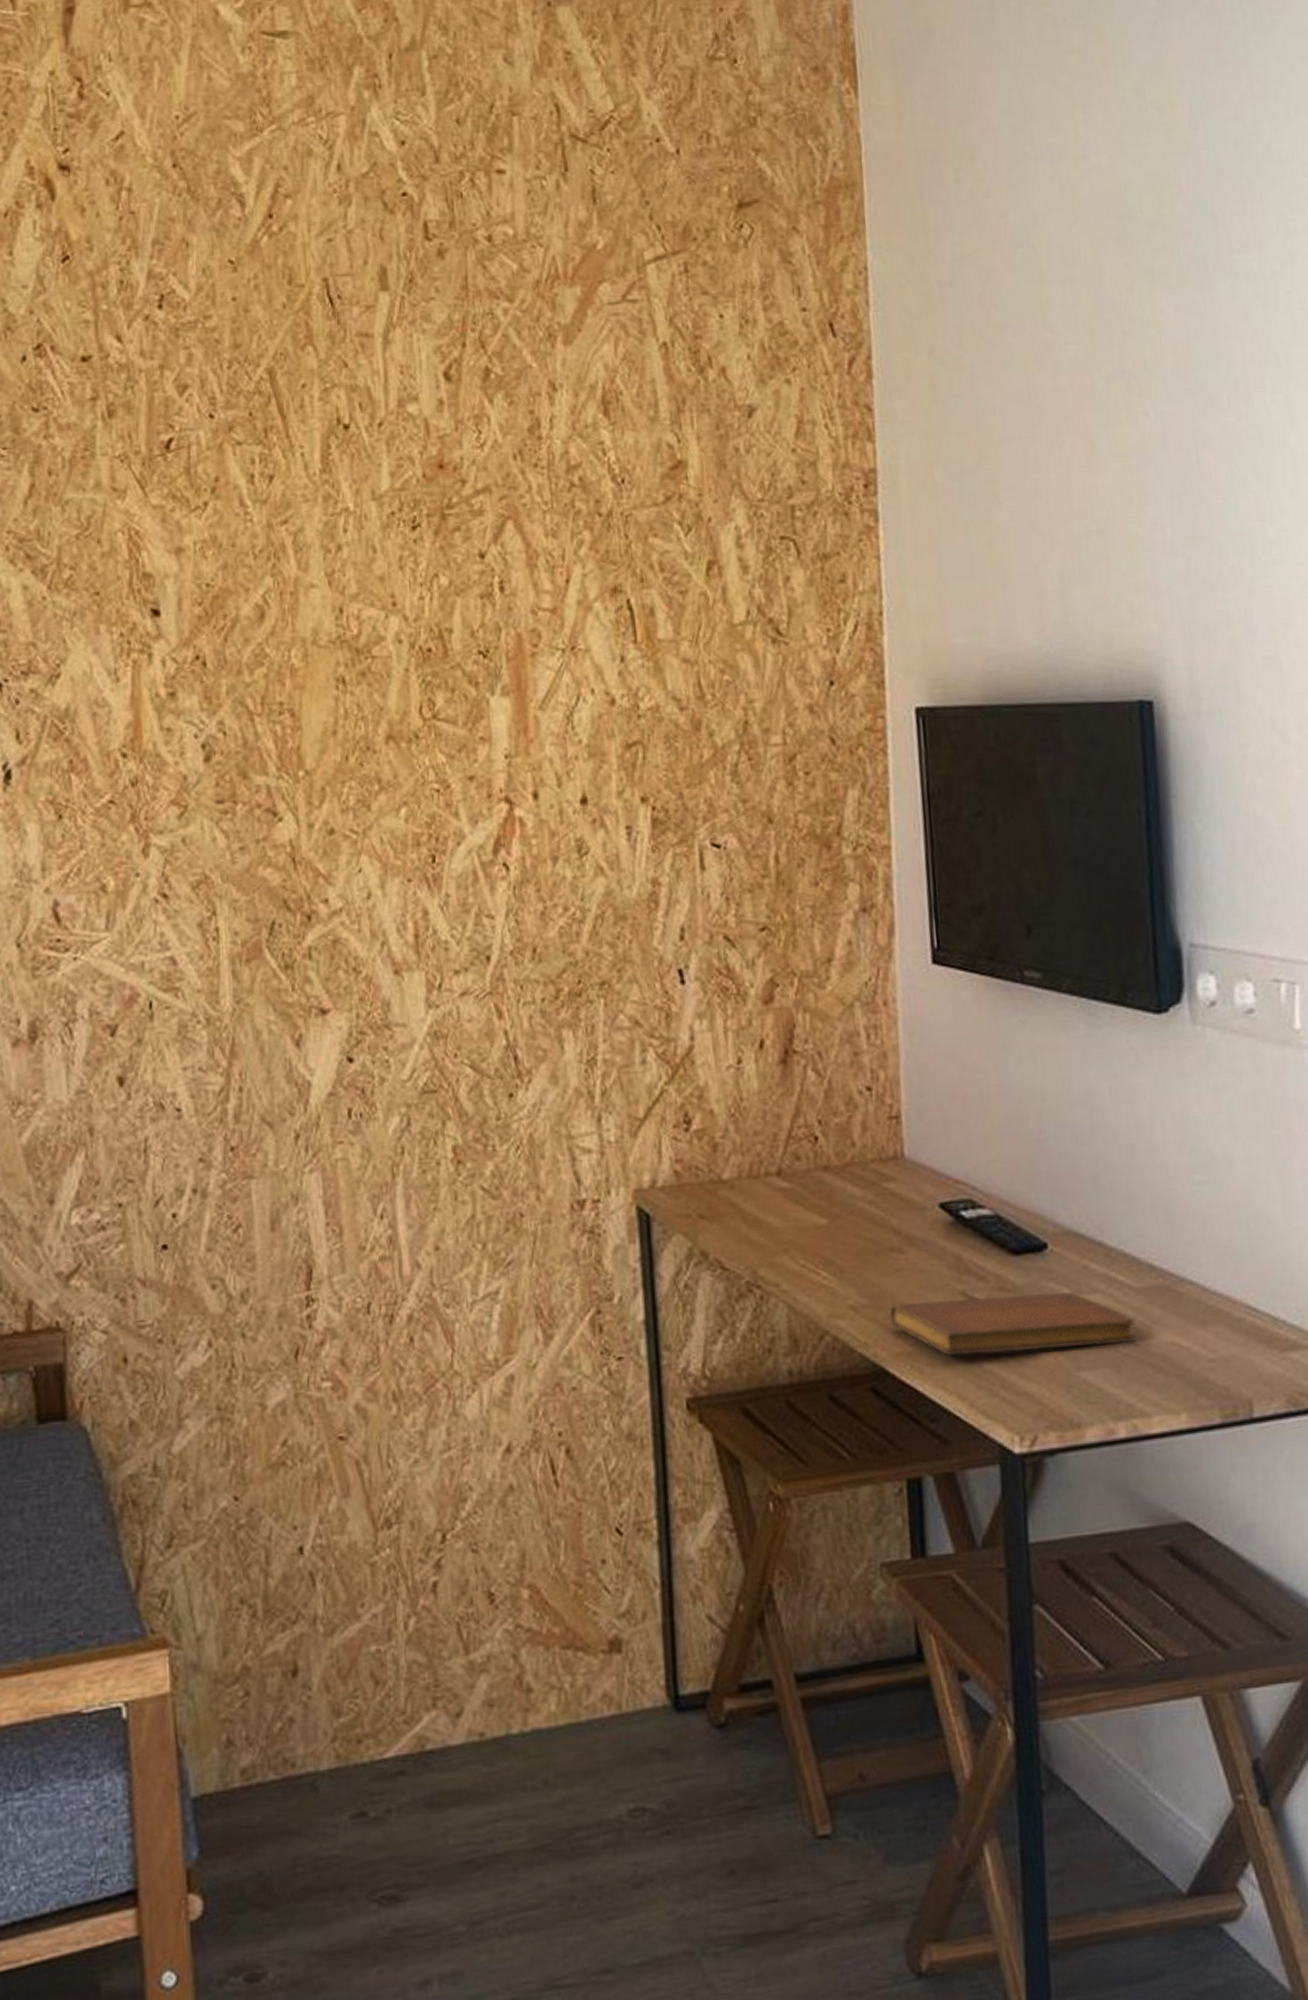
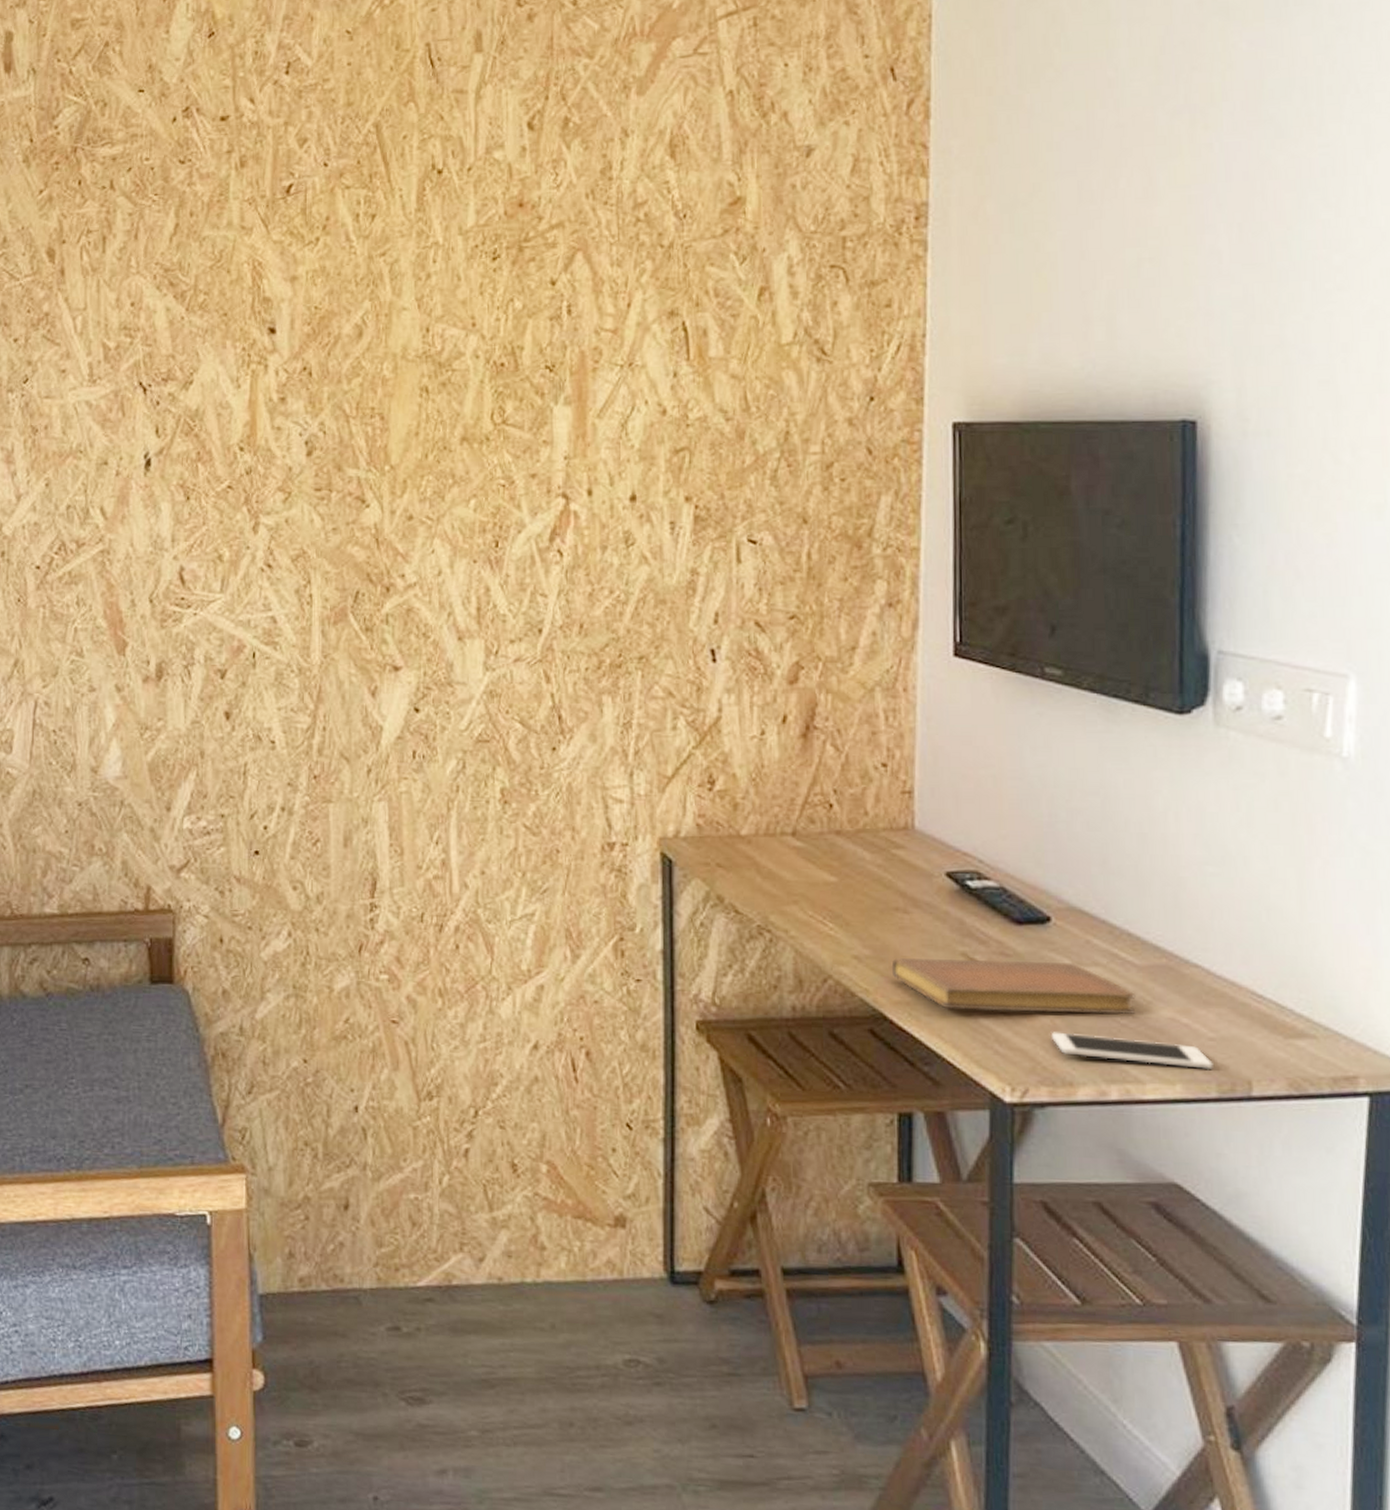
cell phone: none [1055,1368,1215,1395] -> present [1051,1032,1213,1070]

